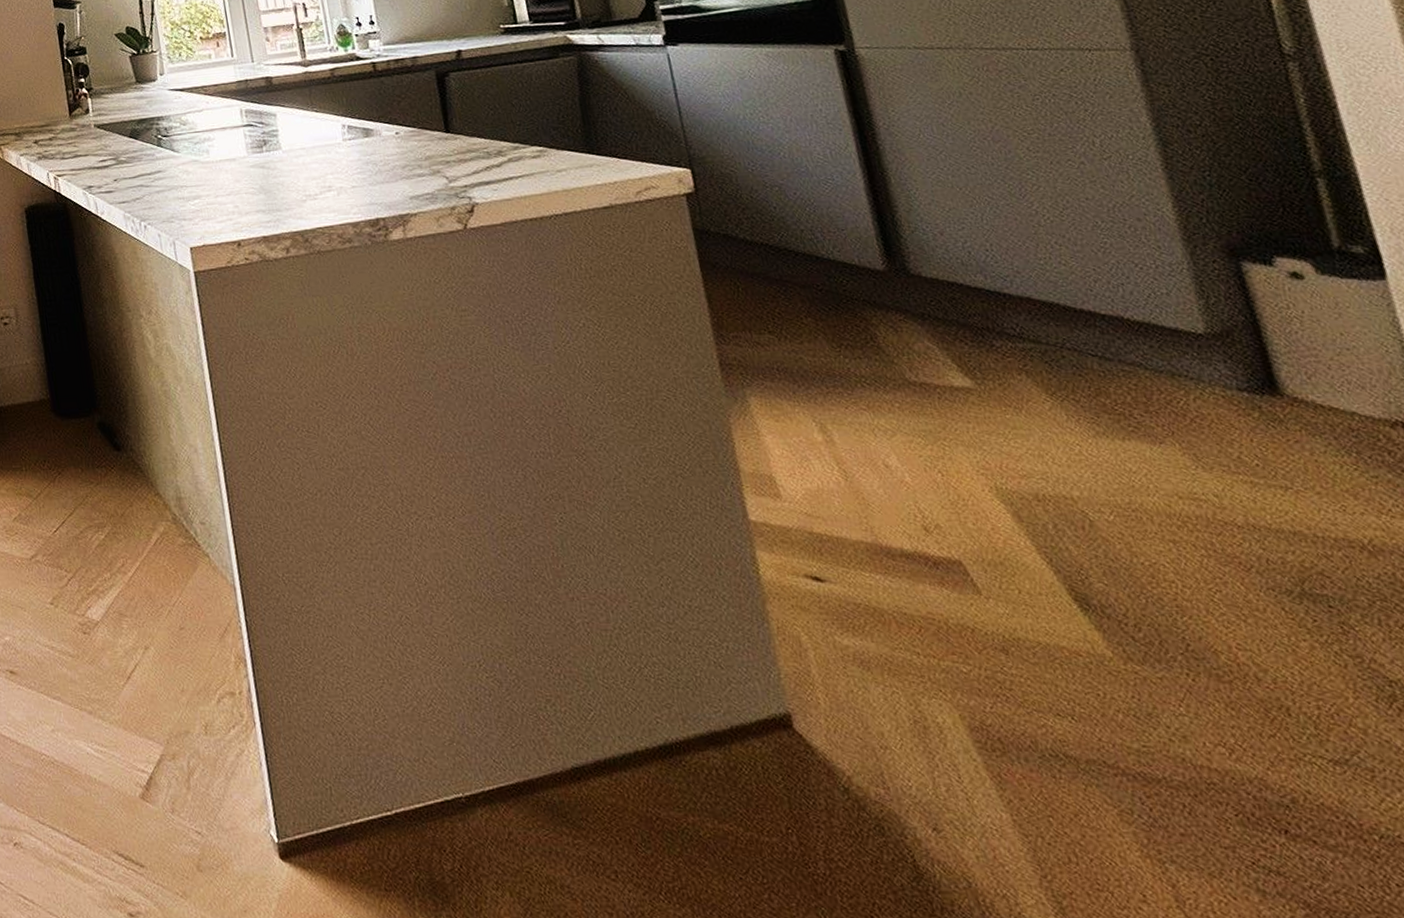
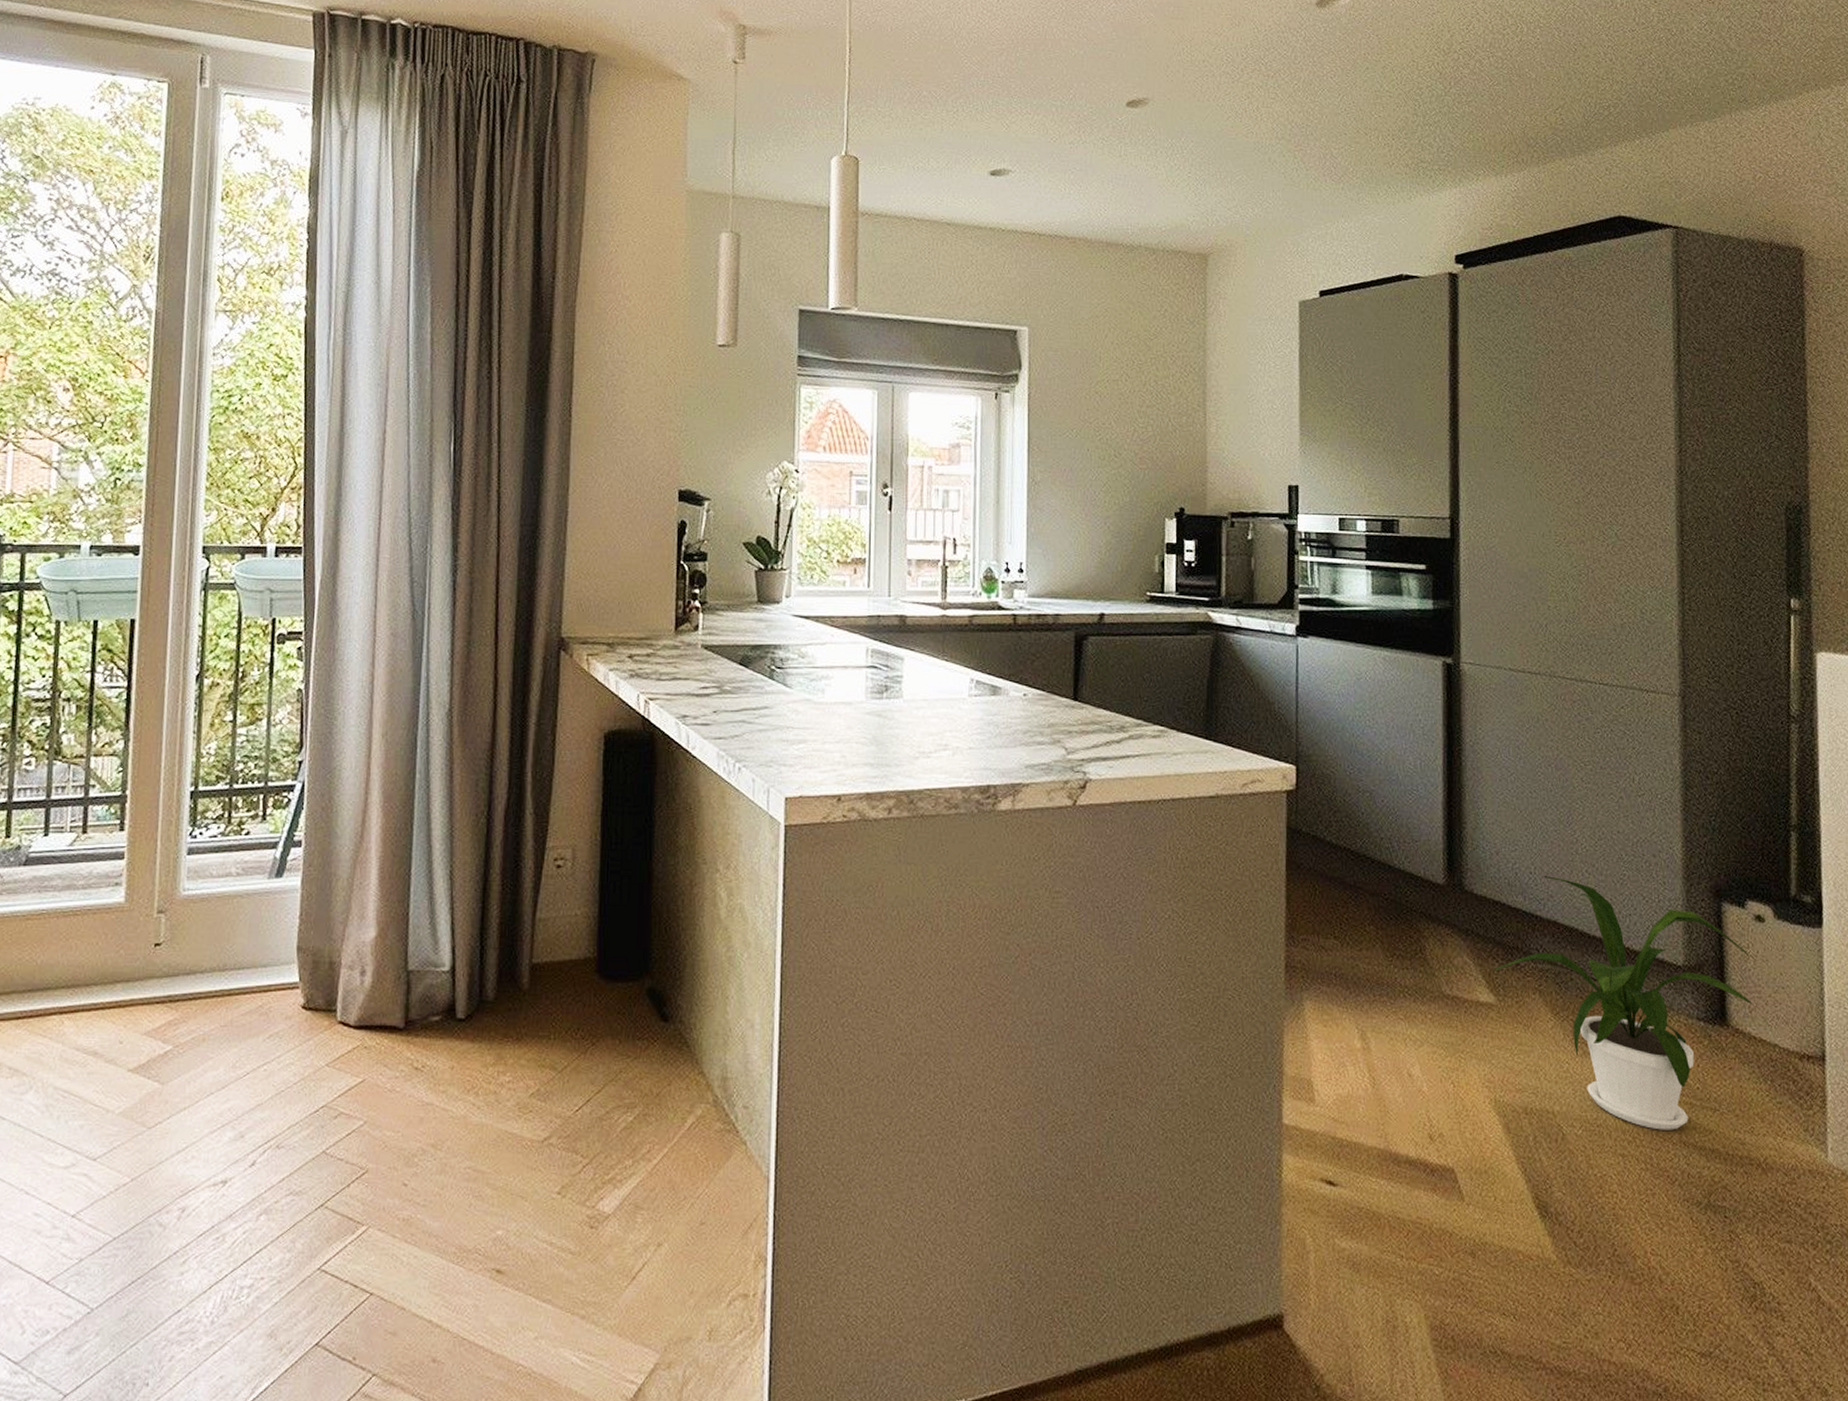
house plant: none [963,251,1309,513] -> present [1493,876,1752,1130]

